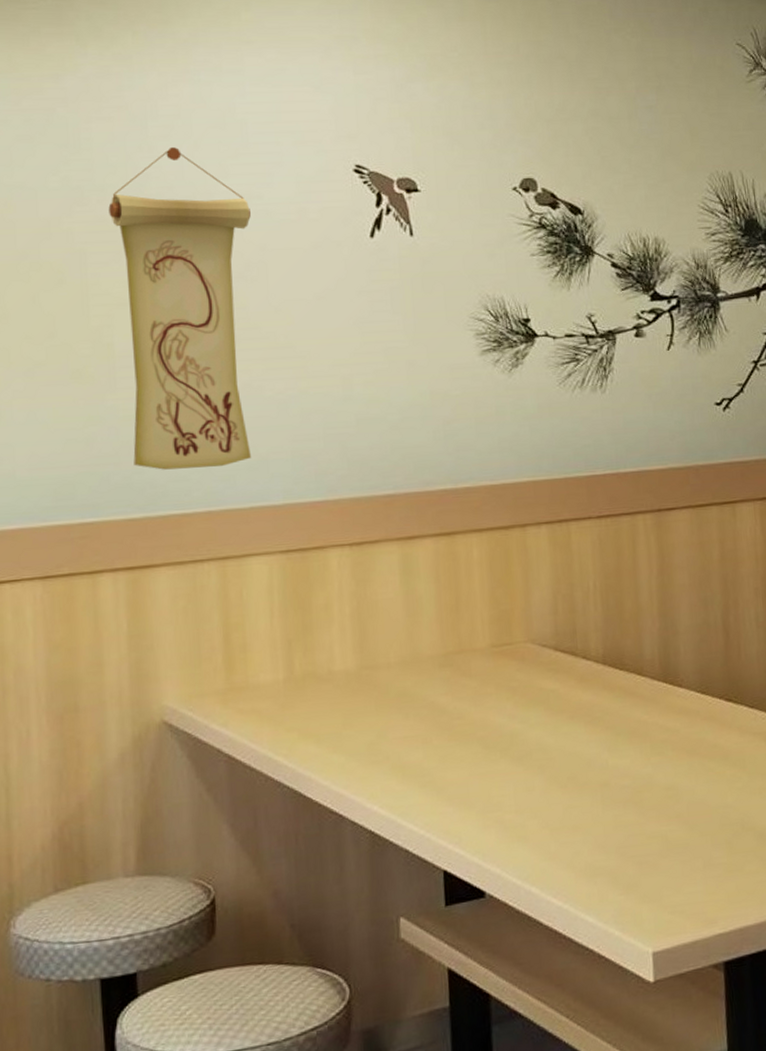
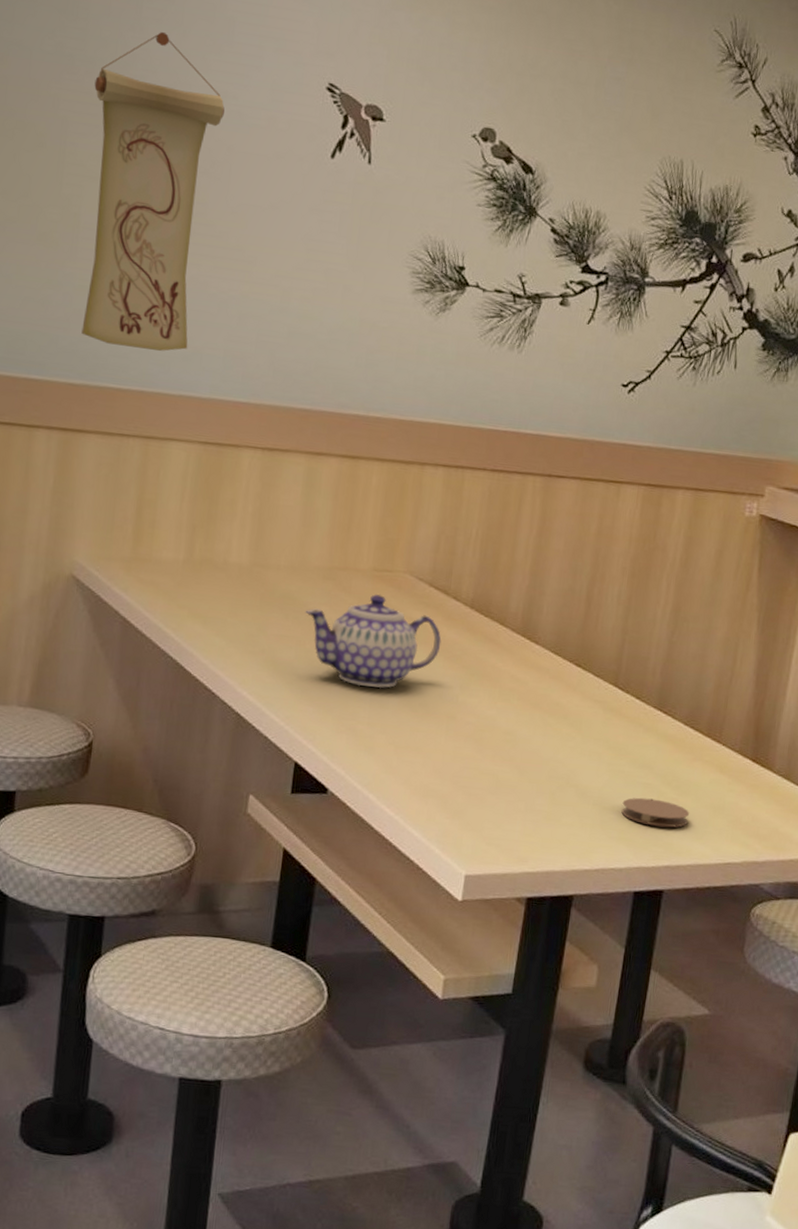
teapot: none [426,671,579,773] -> present [305,594,442,688]

